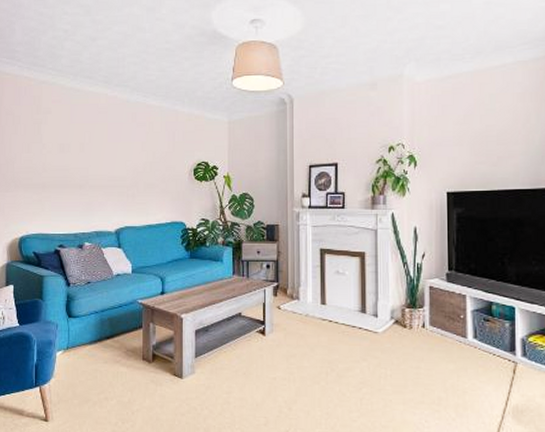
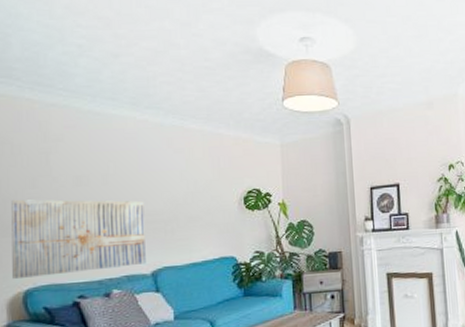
wall art: none [12,161,111,226] -> present [11,199,146,279]

